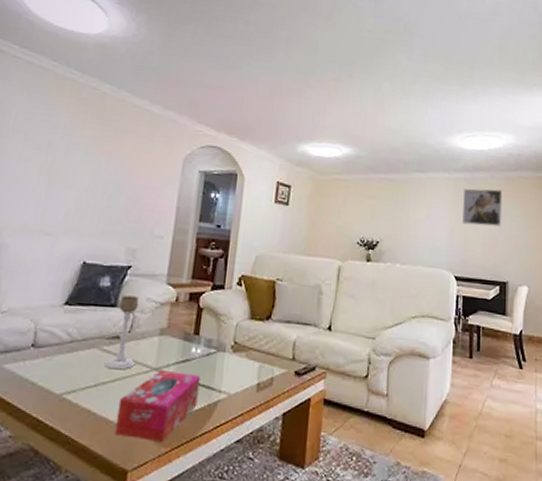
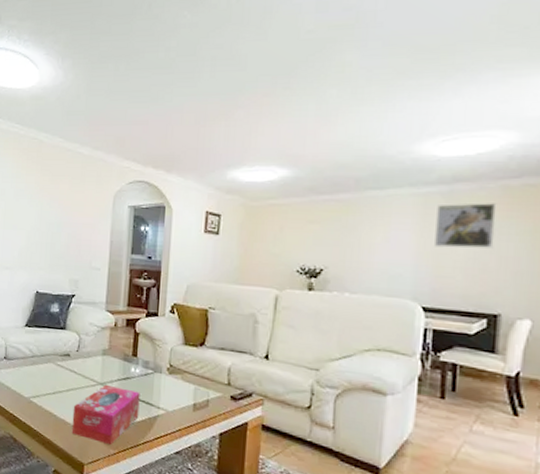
candle holder: present [104,295,139,370] -> none [59,320,84,382]

